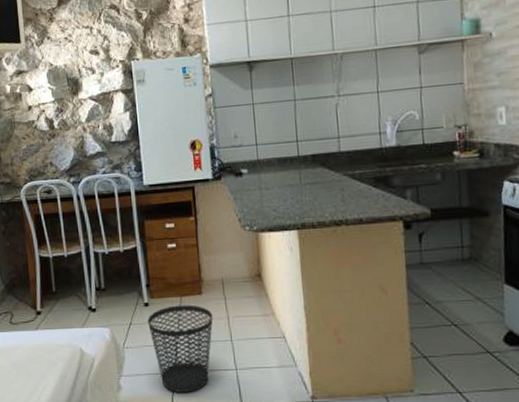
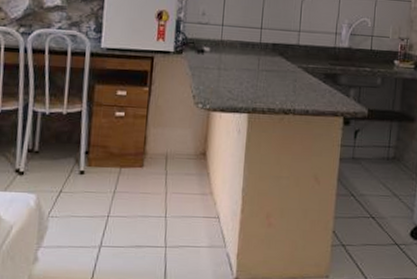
wastebasket: present [147,305,213,393] -> none [80,176,151,268]

